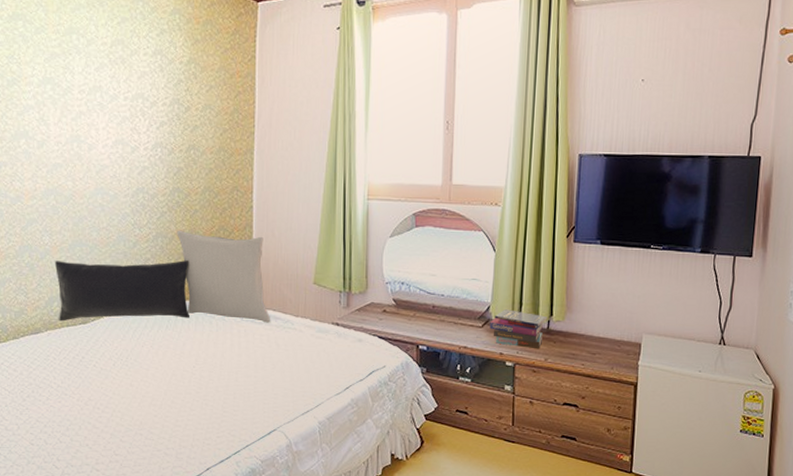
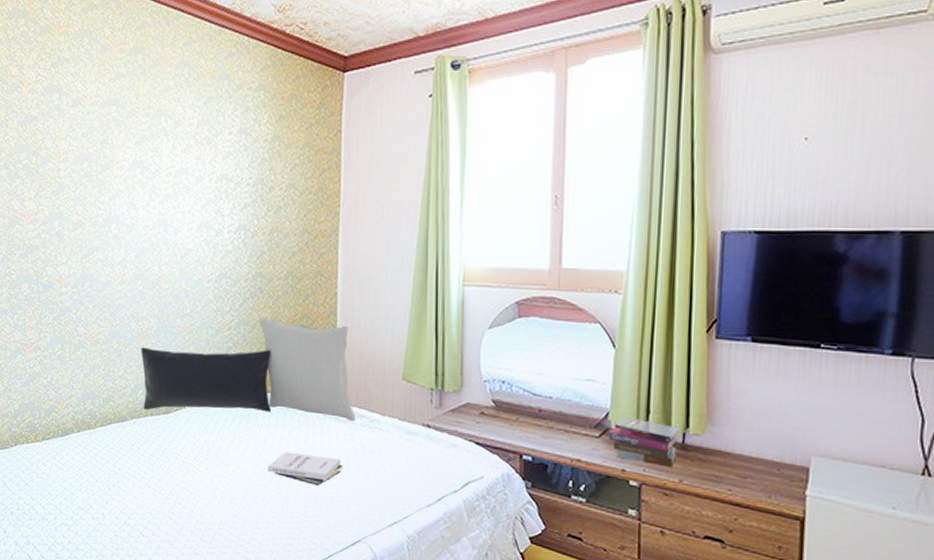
books: none [187,354,259,383] -> present [267,451,343,485]

